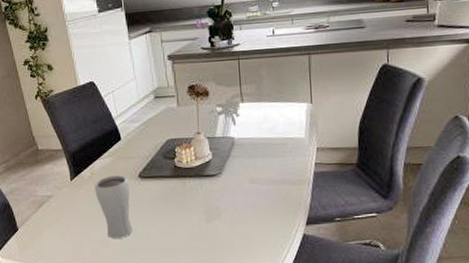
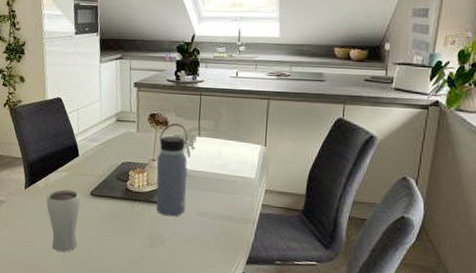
water bottle: none [202,92,238,189] -> present [156,123,188,217]

